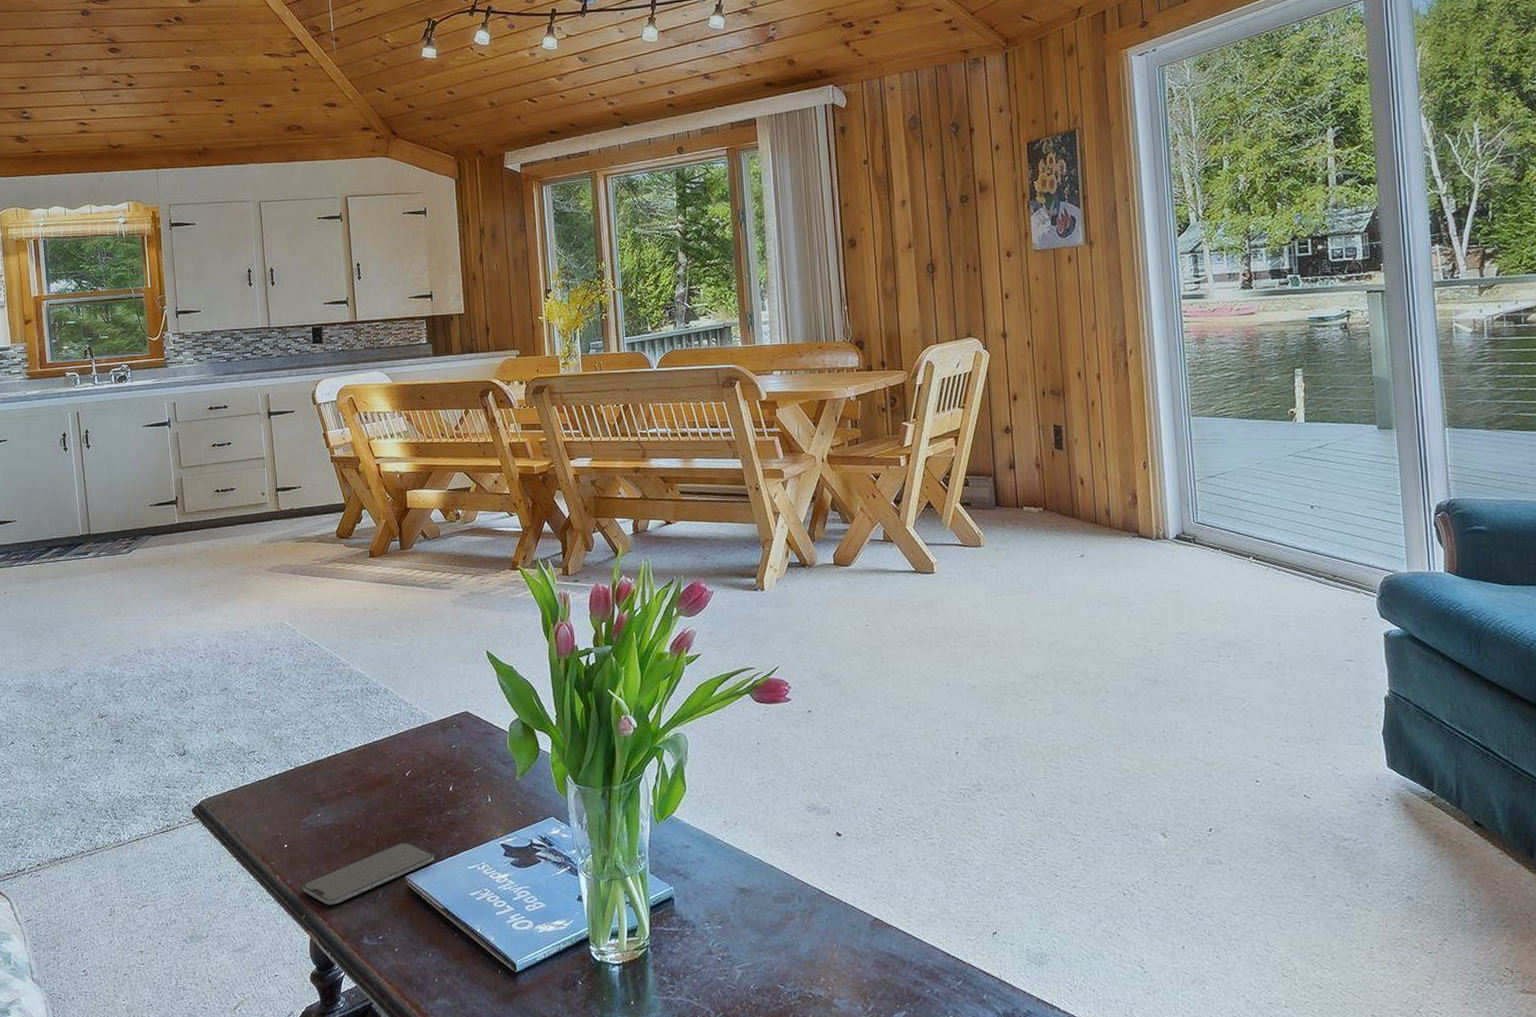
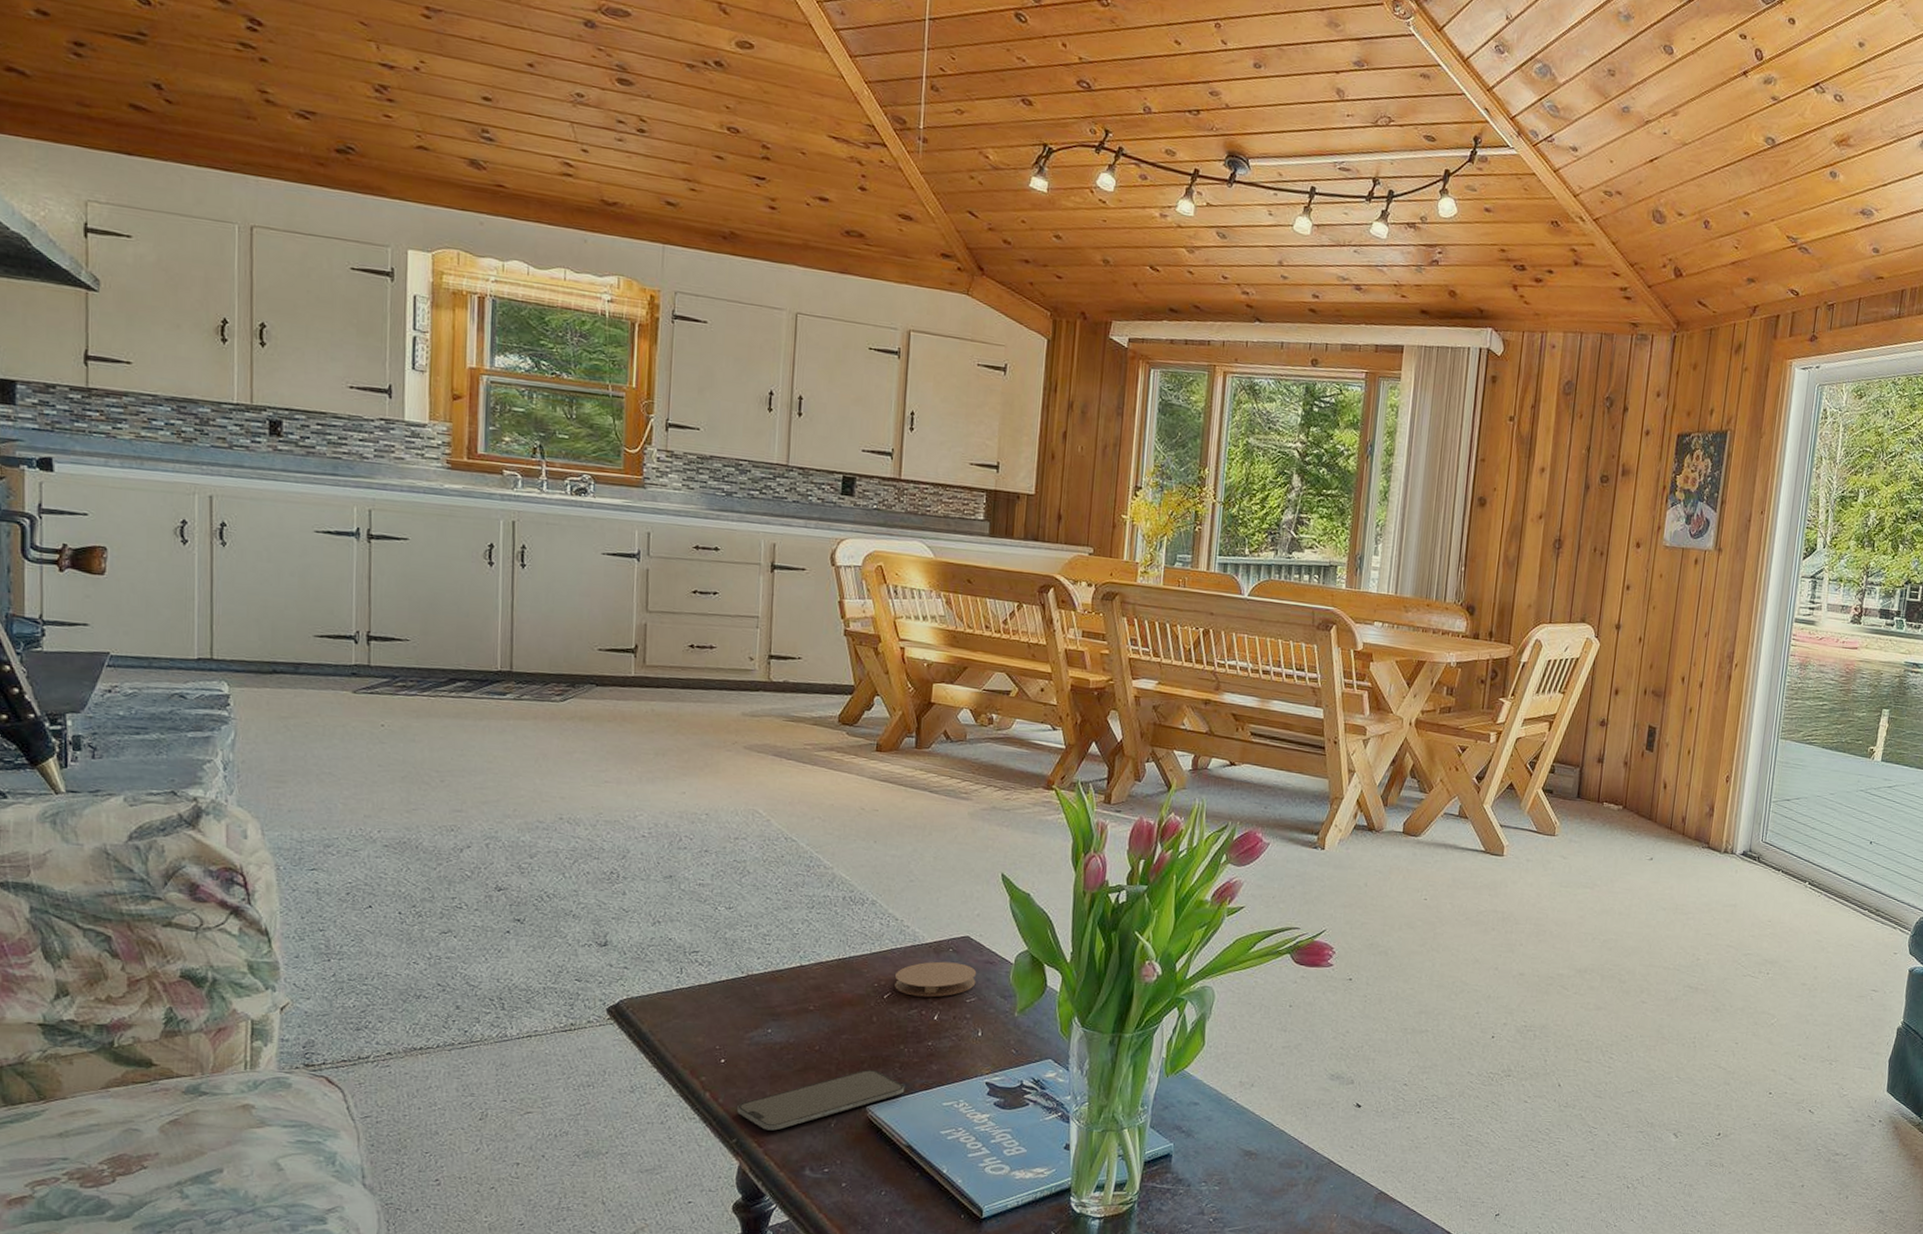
coaster: none [412,736,480,771] -> present [895,961,977,998]

